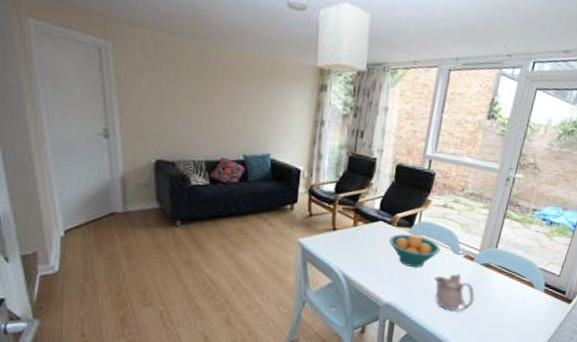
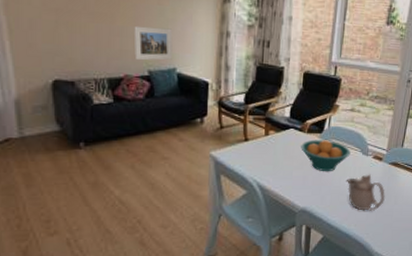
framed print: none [231,111,269,146] -> present [133,25,173,61]

